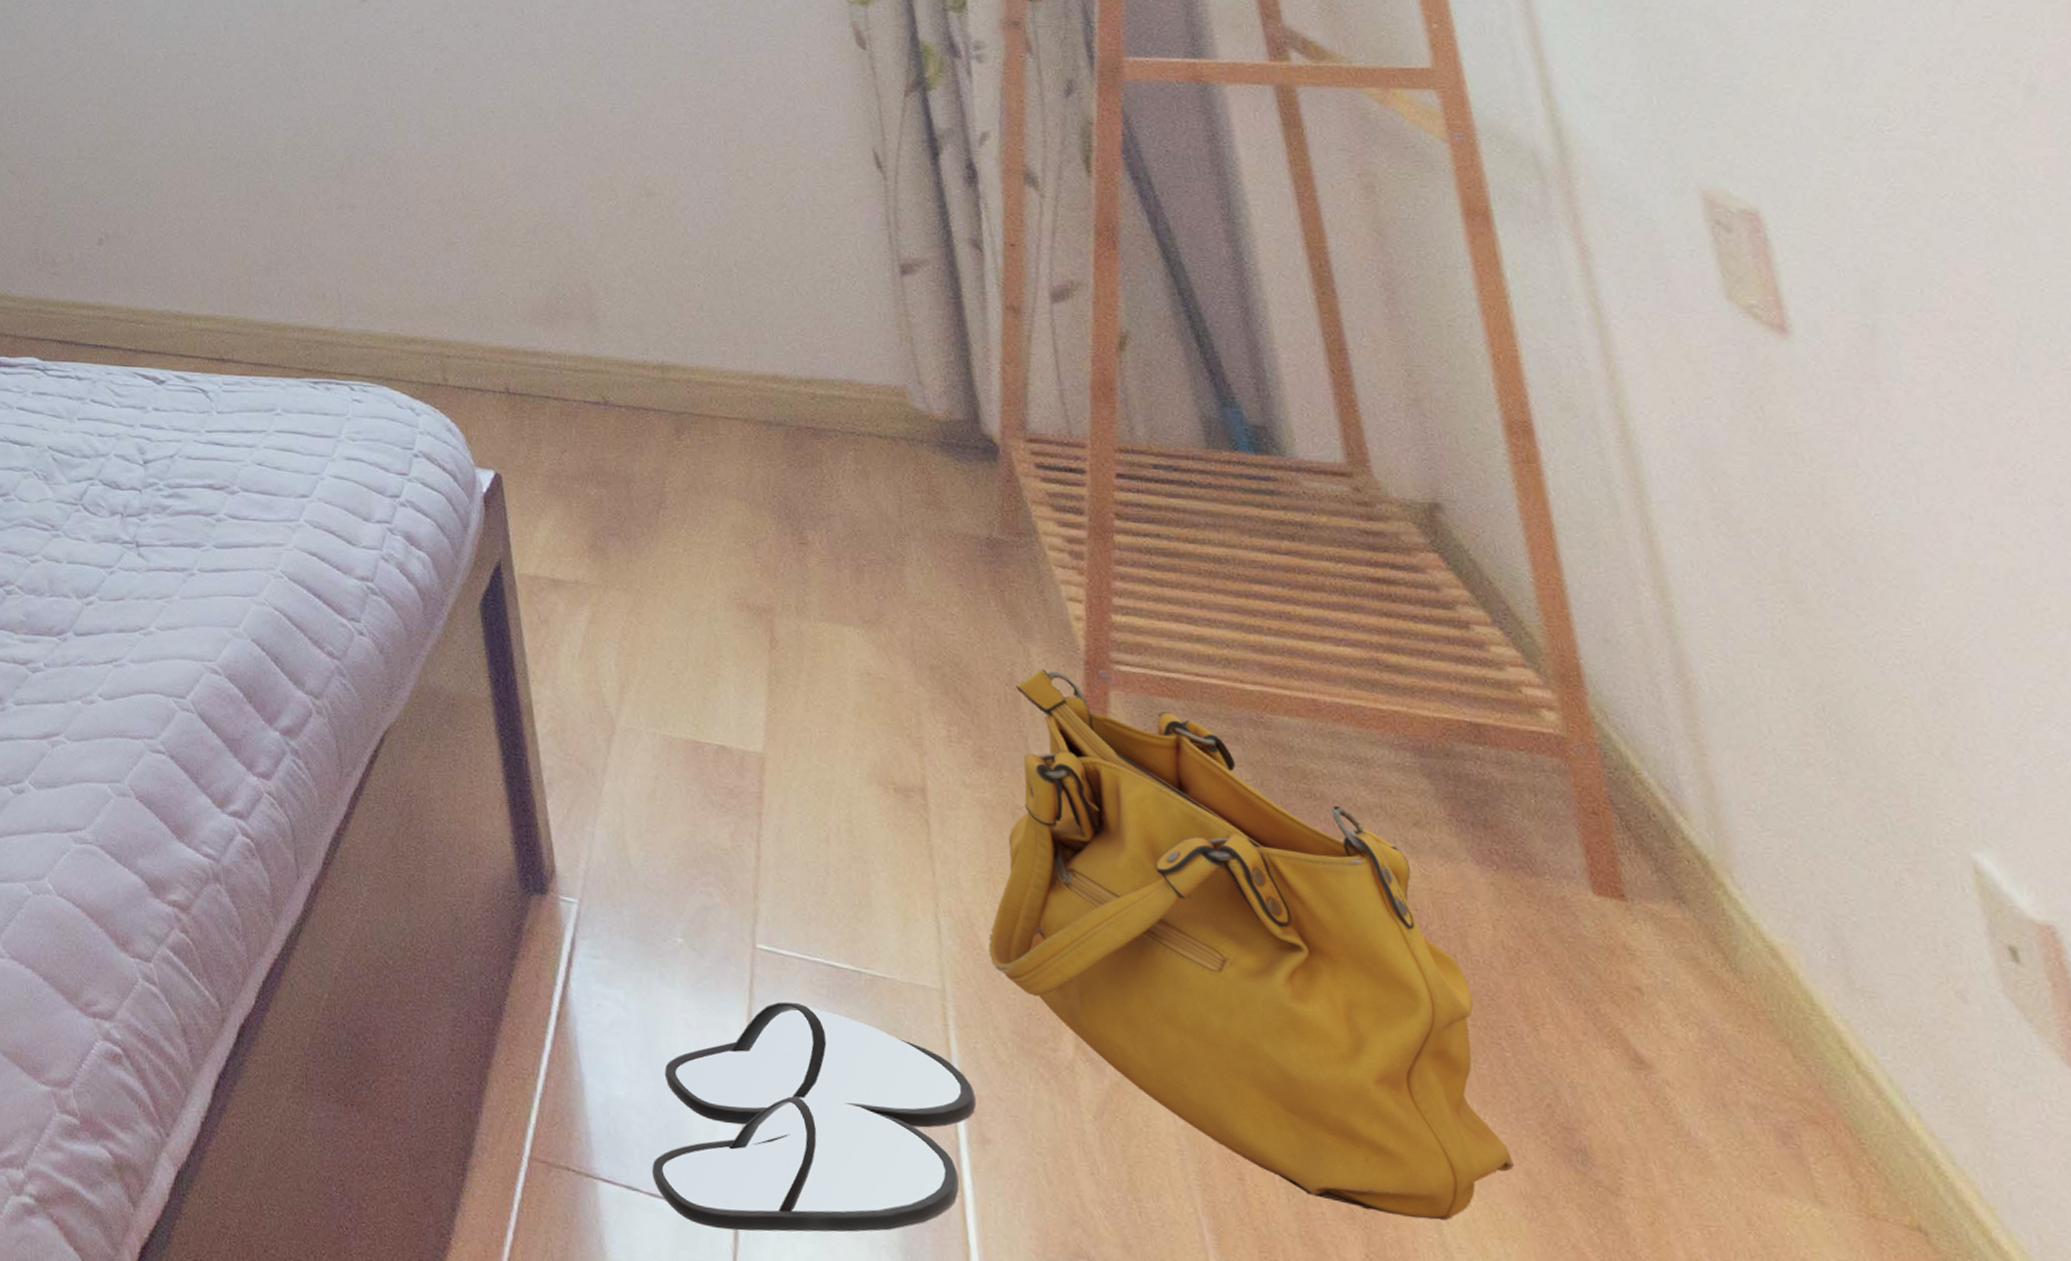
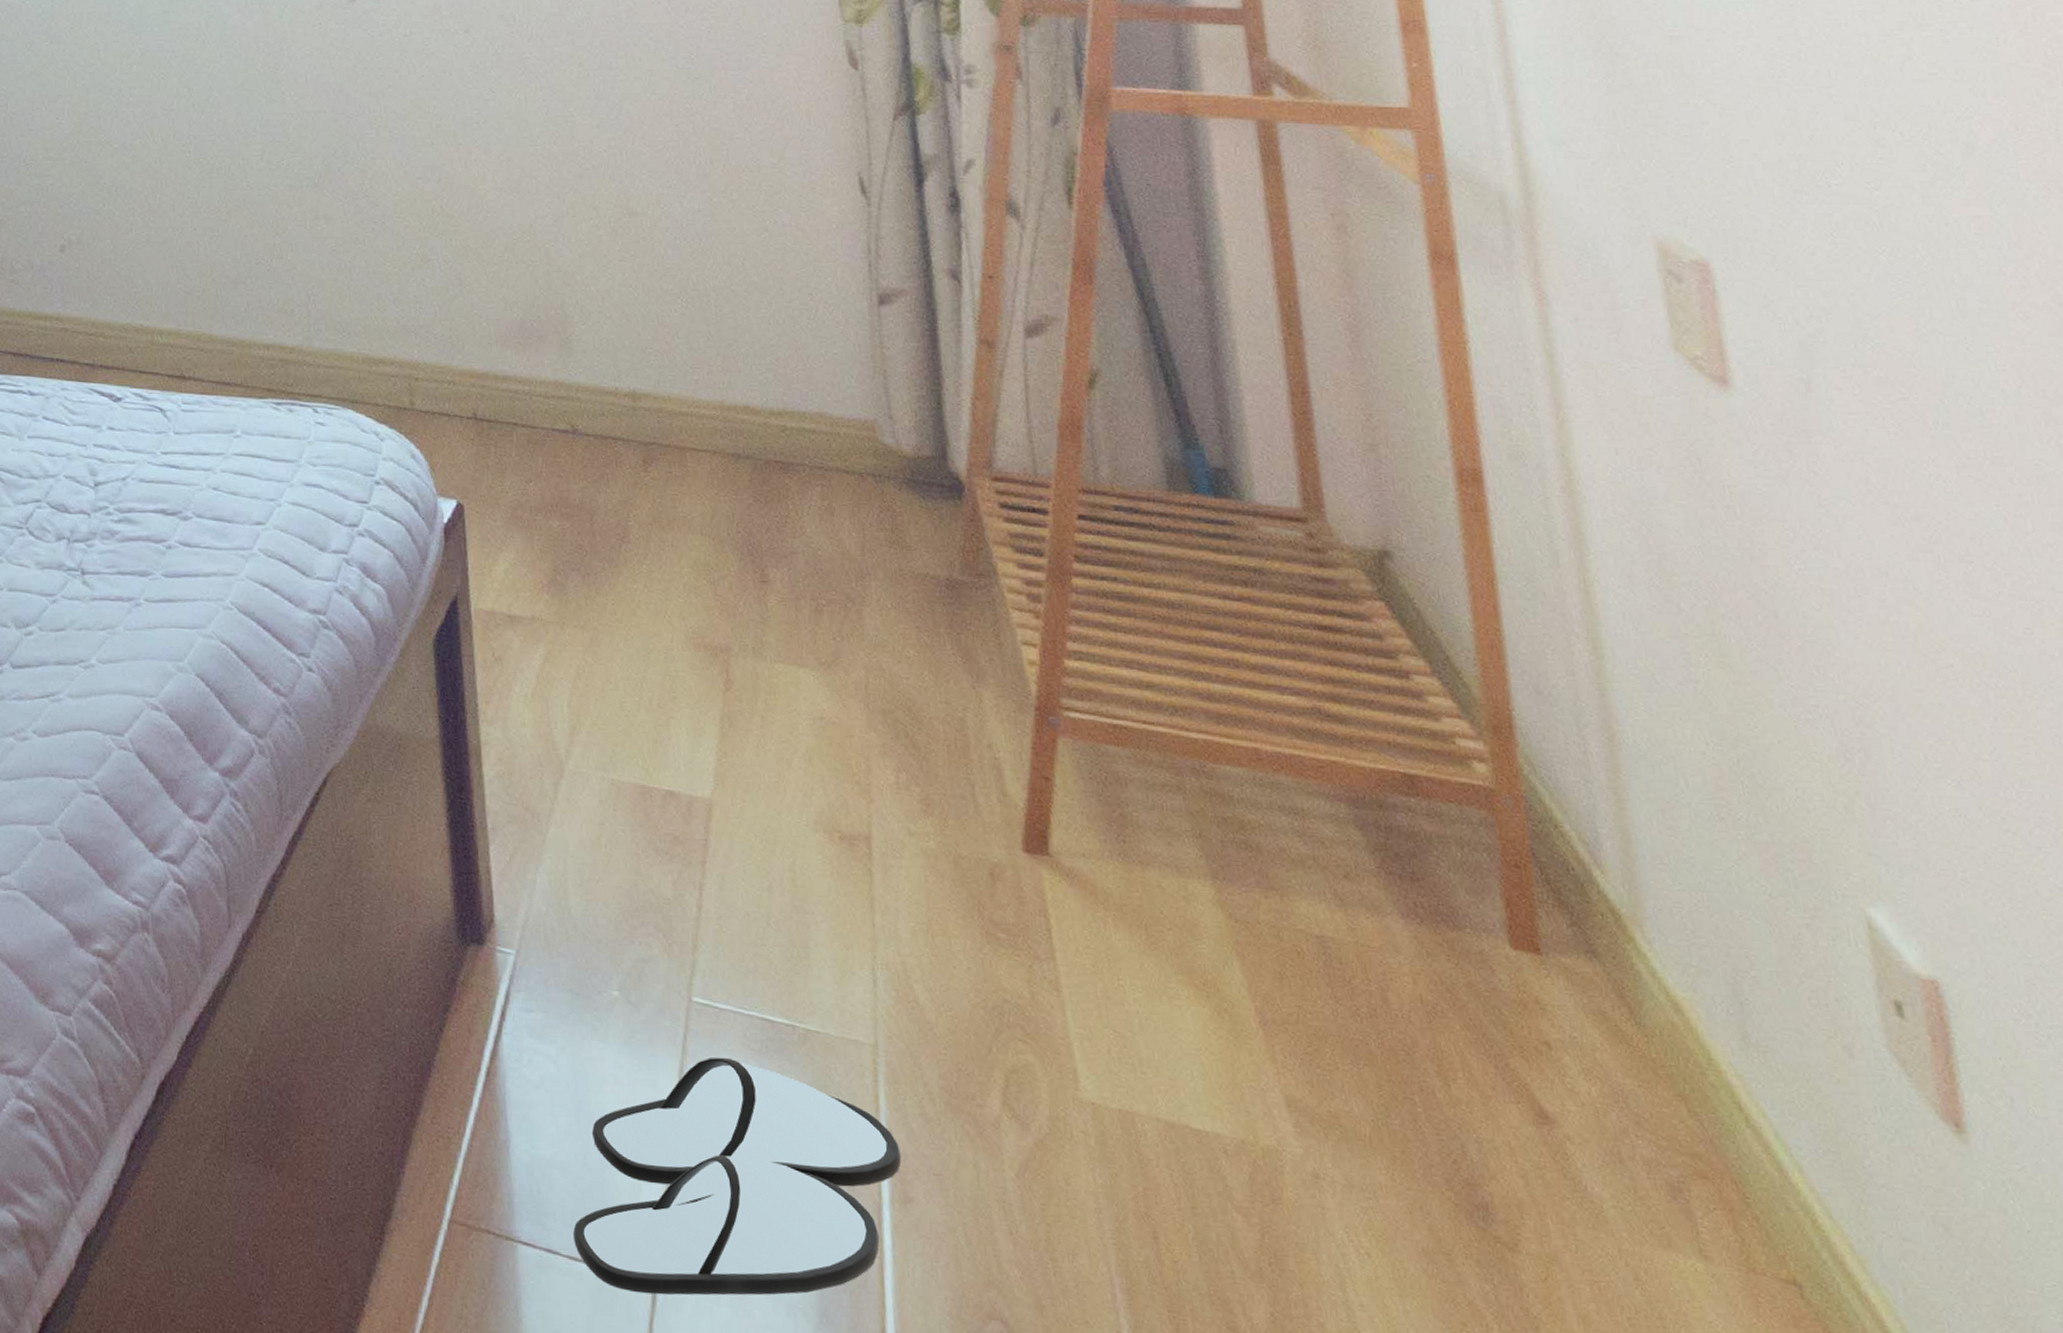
handbag: present [988,669,1514,1221] -> none [922,715,1418,1279]

